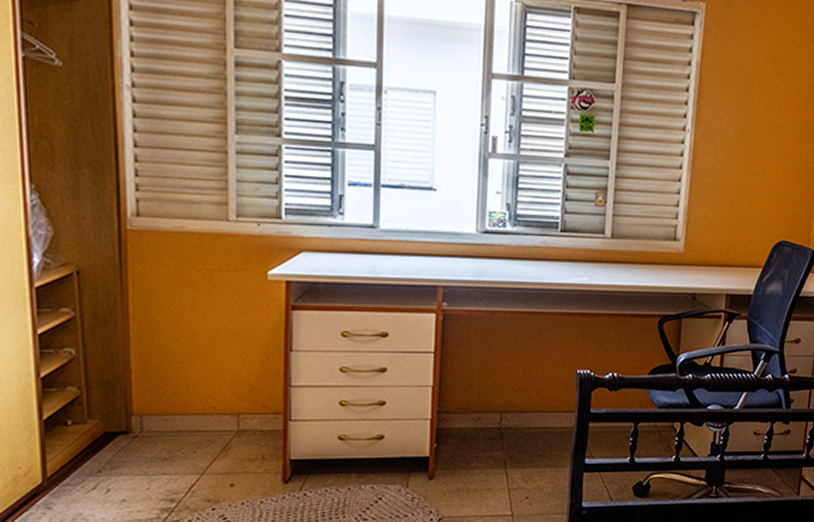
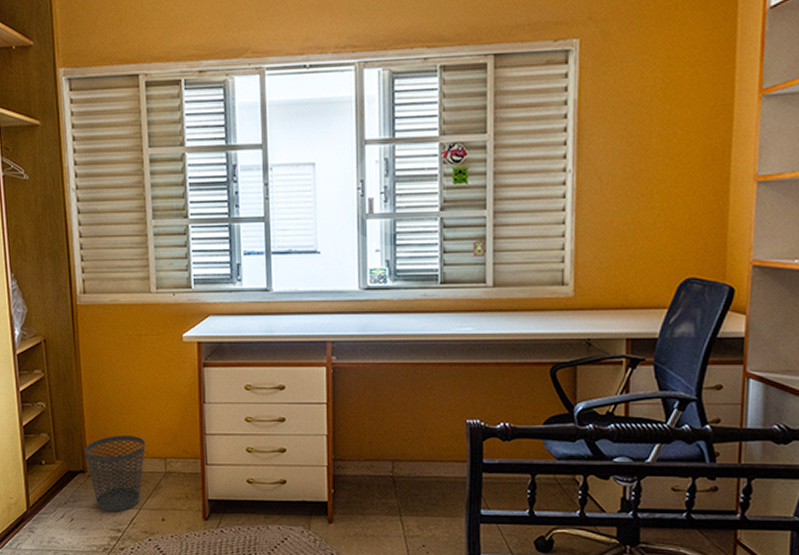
wastebasket: none [129,387,213,480] -> present [84,435,146,513]

